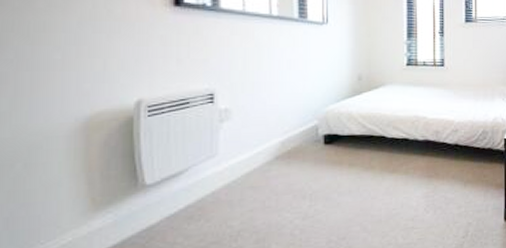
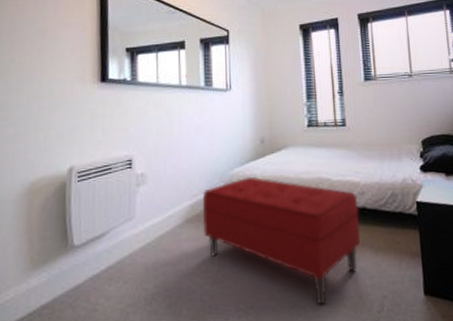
bench: none [293,113,452,234] -> present [202,176,360,305]

